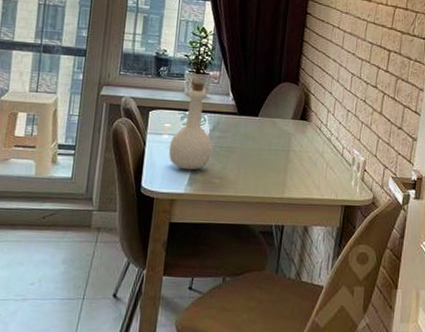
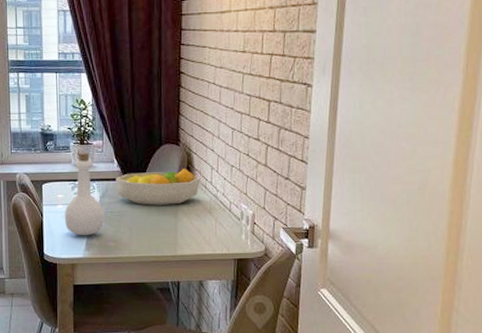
fruit bowl: none [229,108,316,145] -> present [116,167,200,205]

